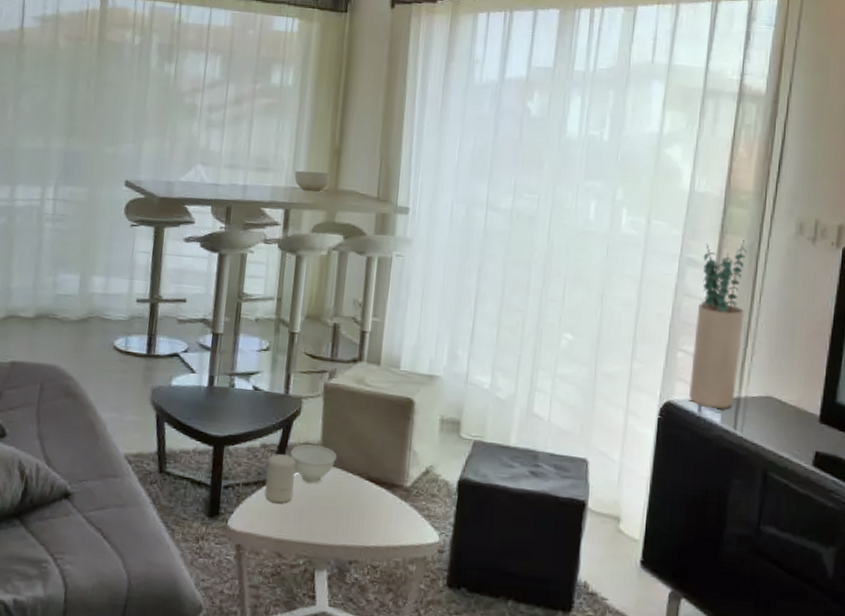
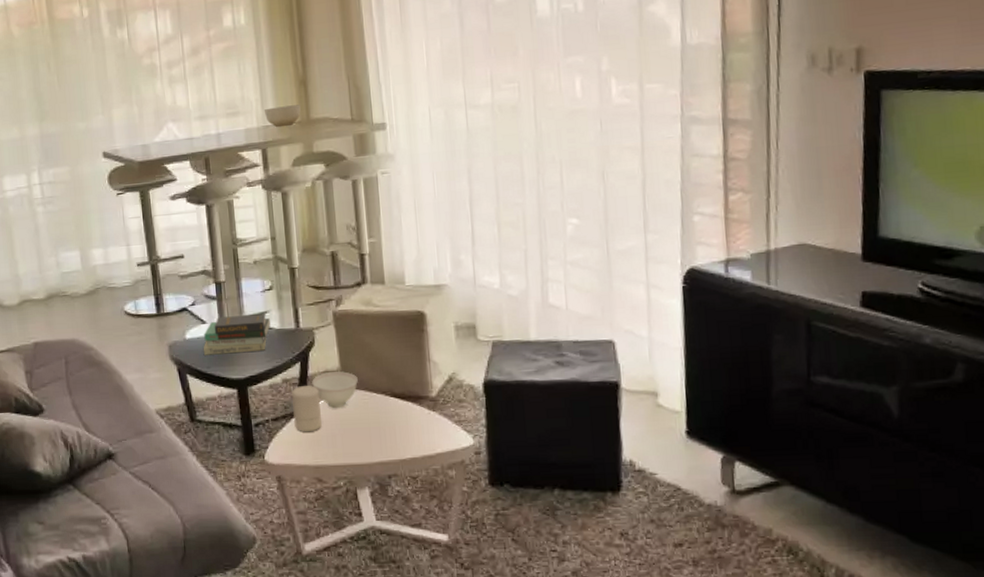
books: none [186,369,261,411] -> present [203,314,271,355]
vase: present [688,239,748,410] -> none [707,84,764,268]

